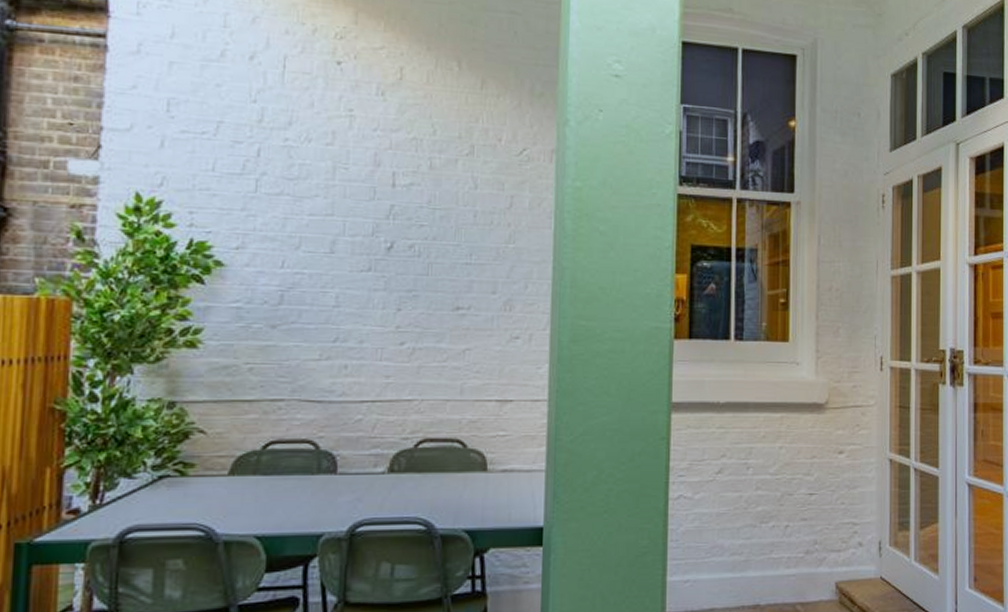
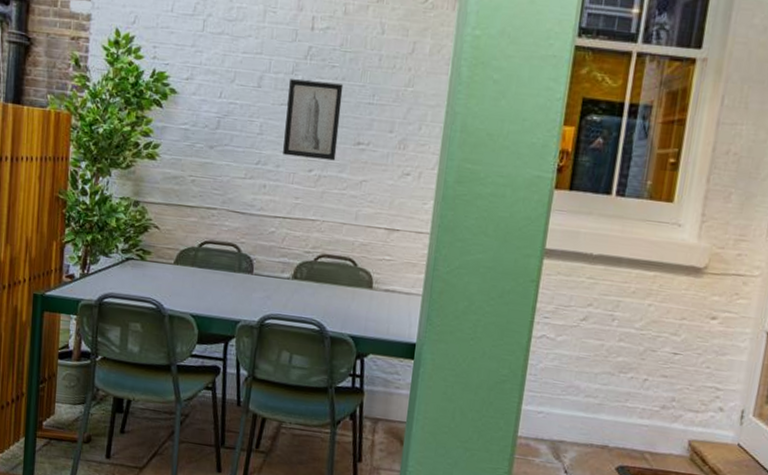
wall art: none [367,242,435,330] -> present [283,79,344,161]

